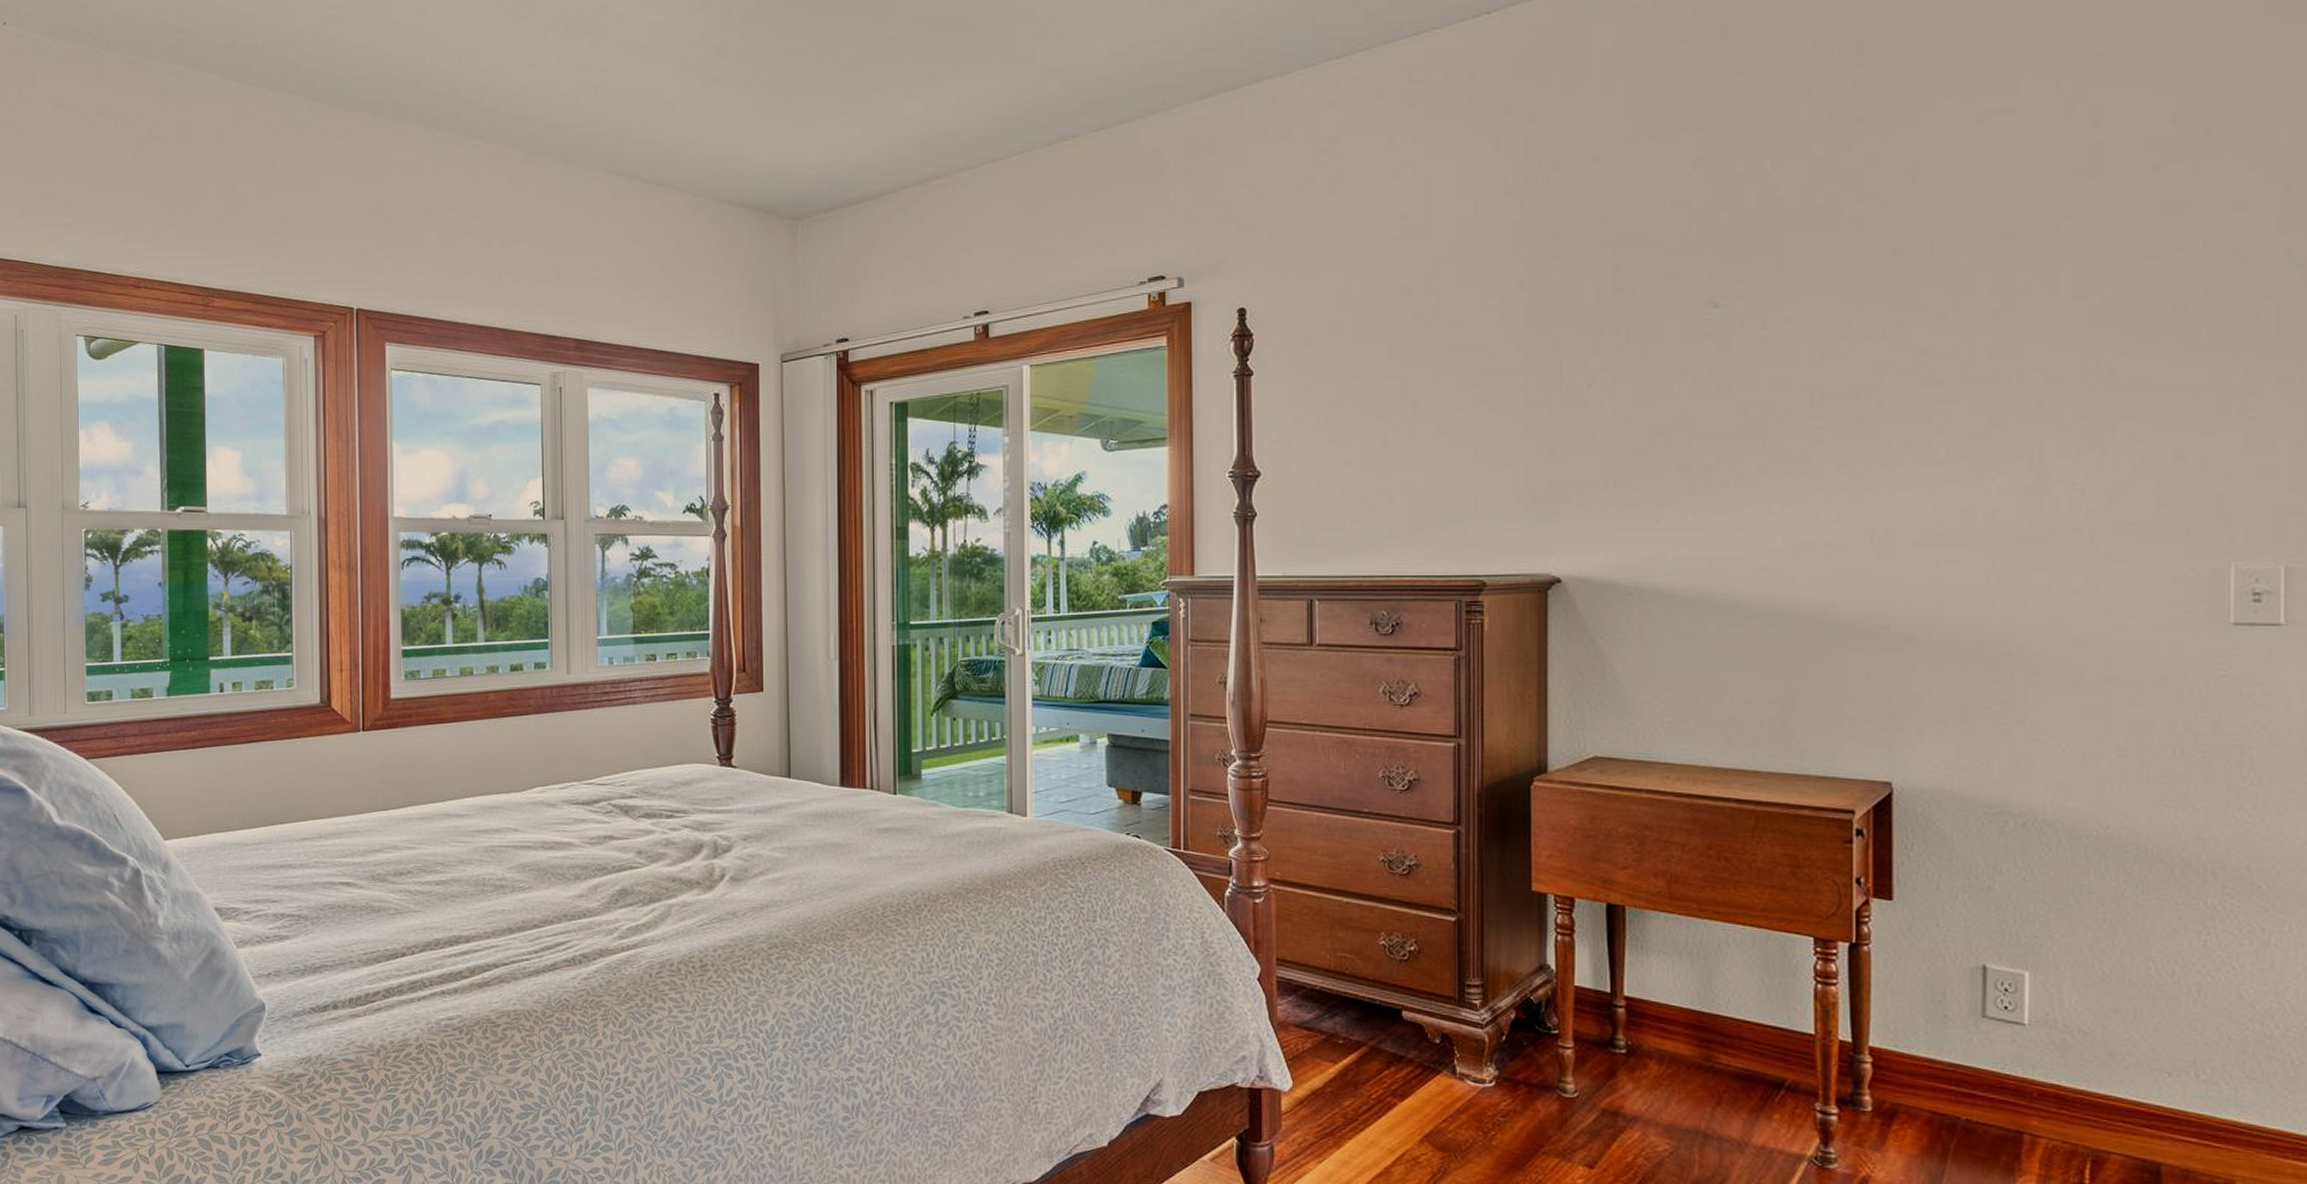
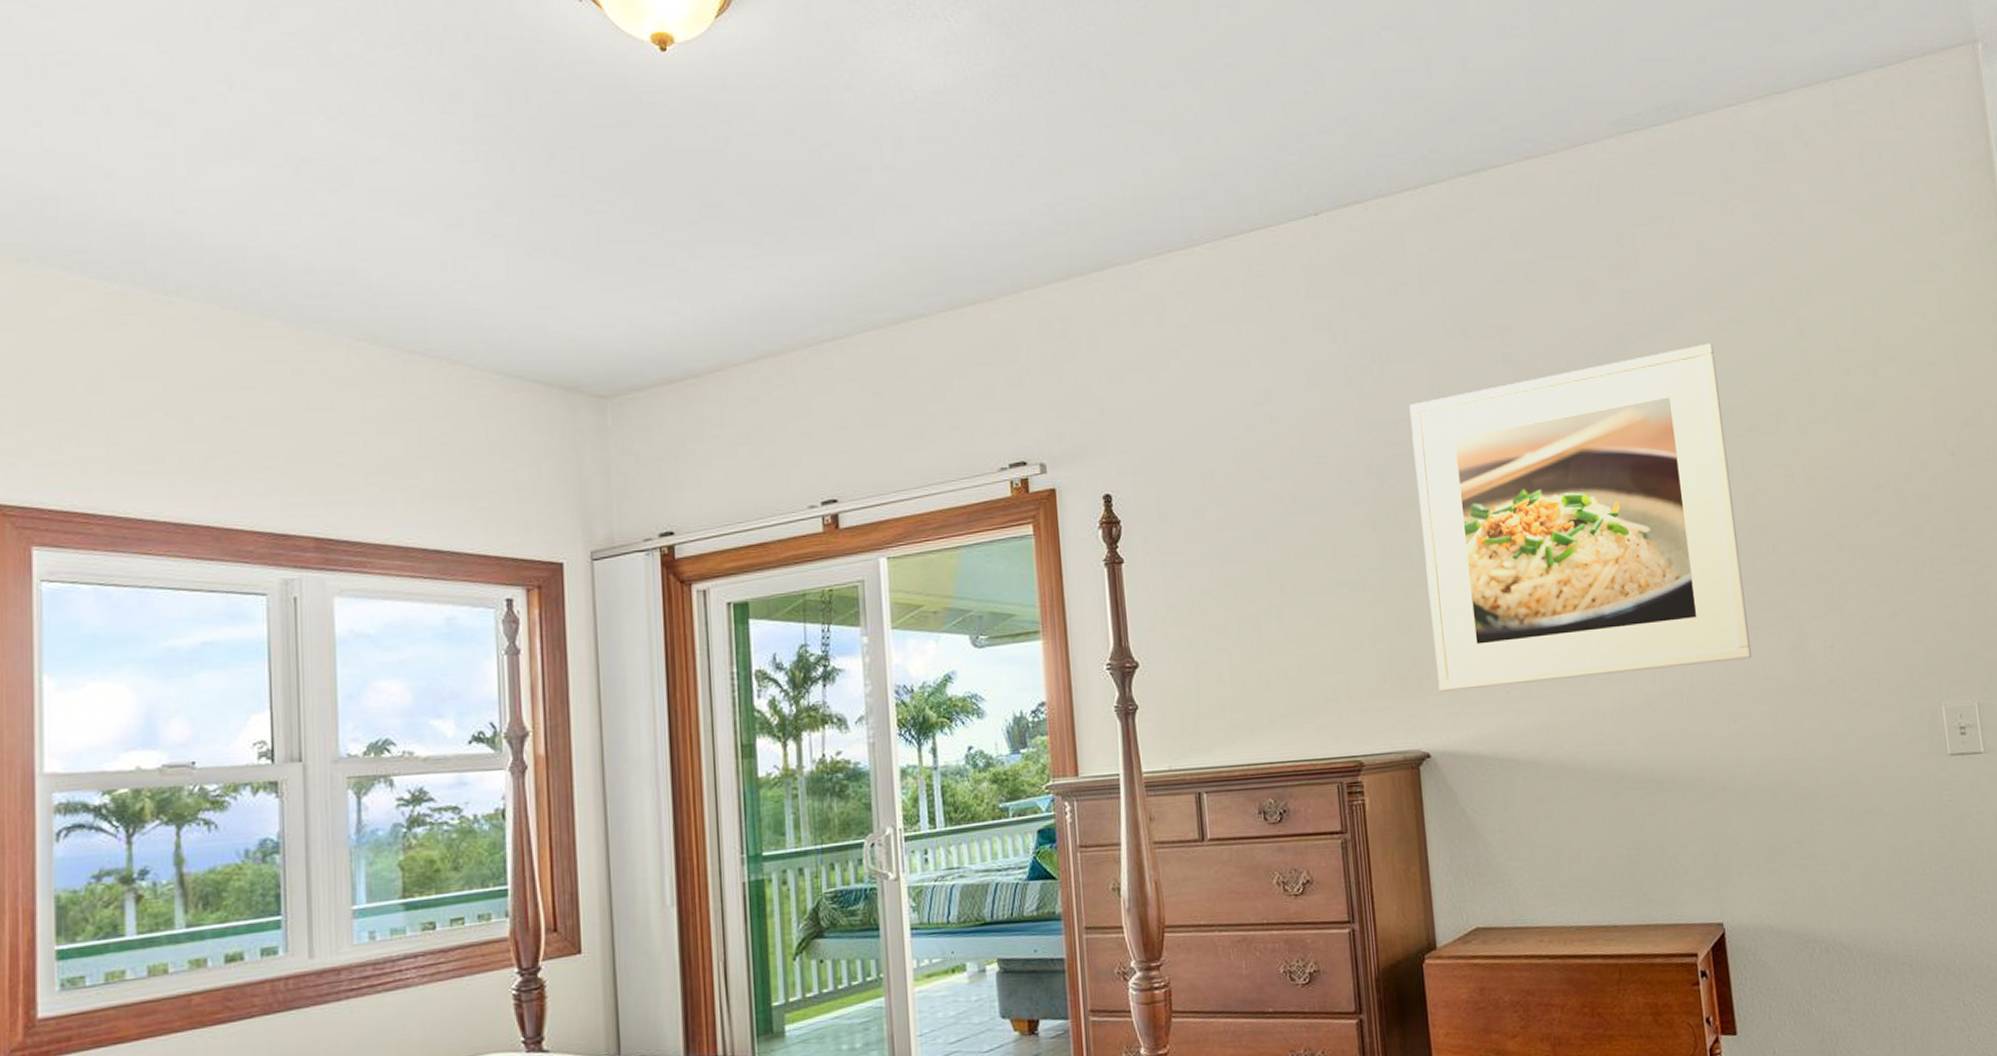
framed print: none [1575,137,1971,516] -> present [1409,343,1752,692]

